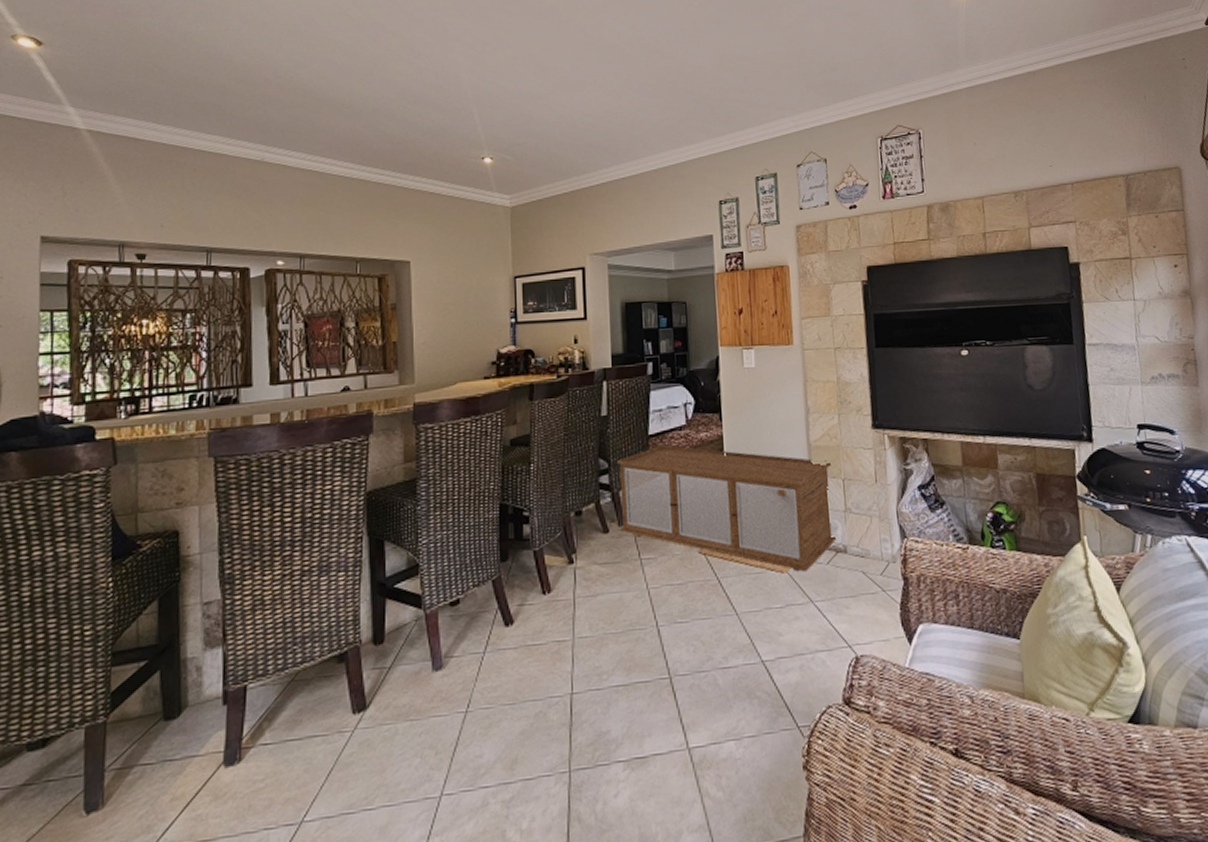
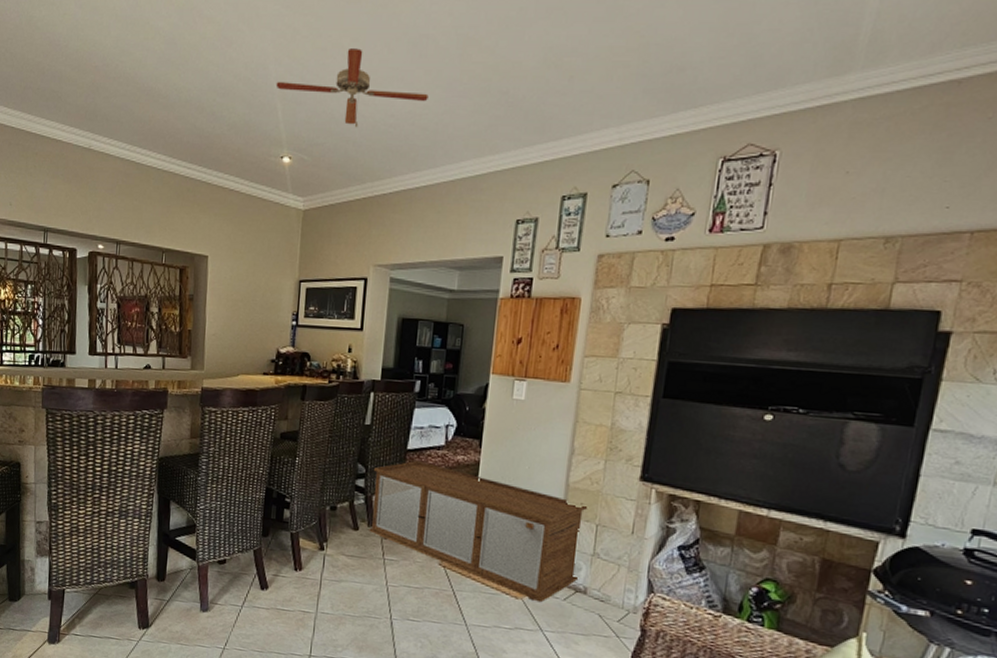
ceiling fan: none [469,57,622,127] -> present [275,48,429,128]

